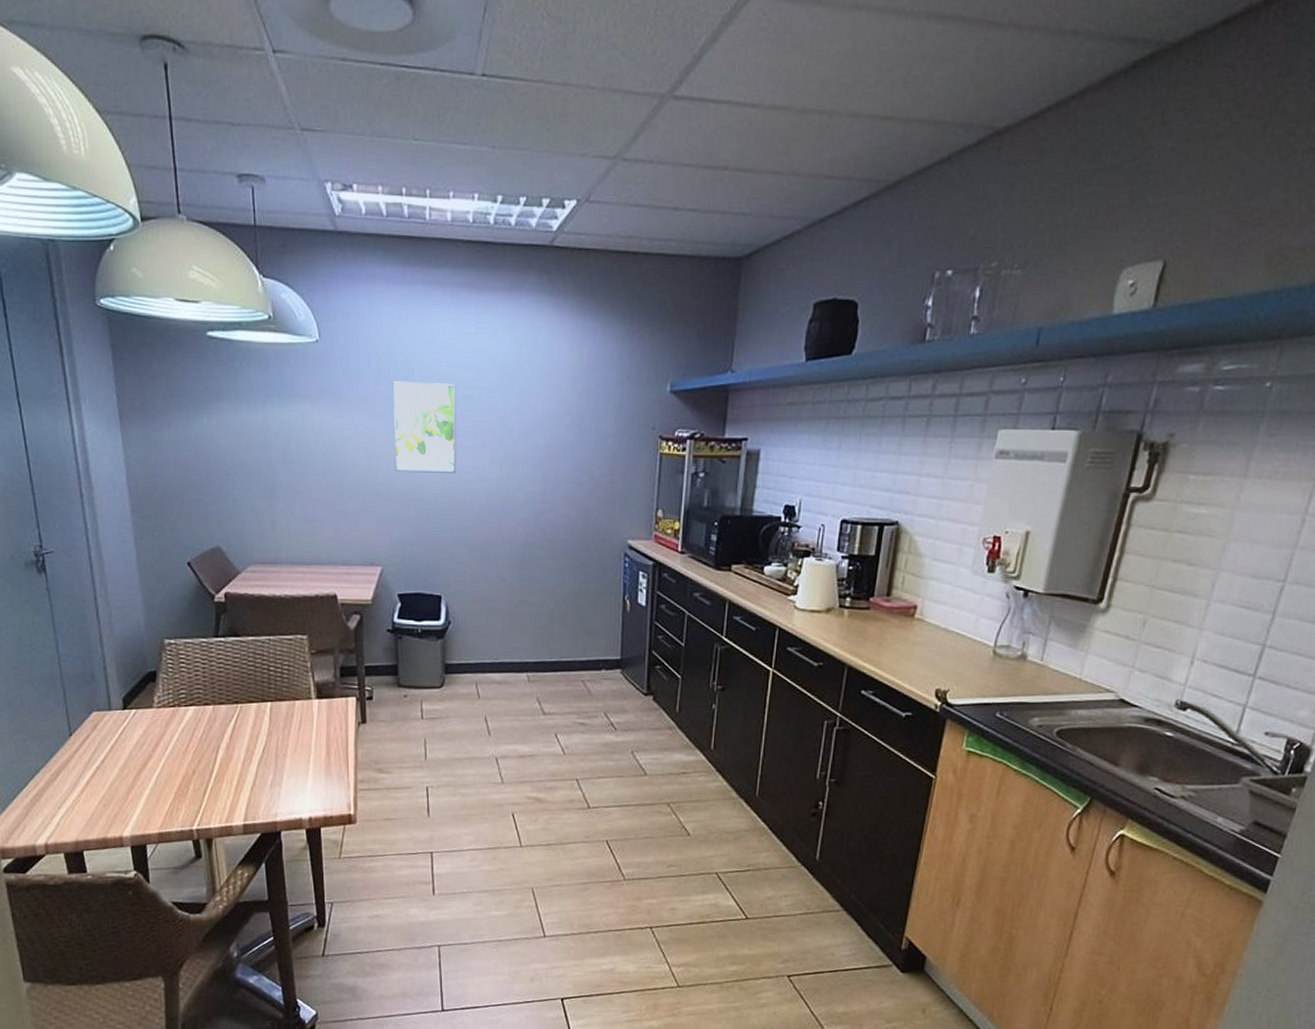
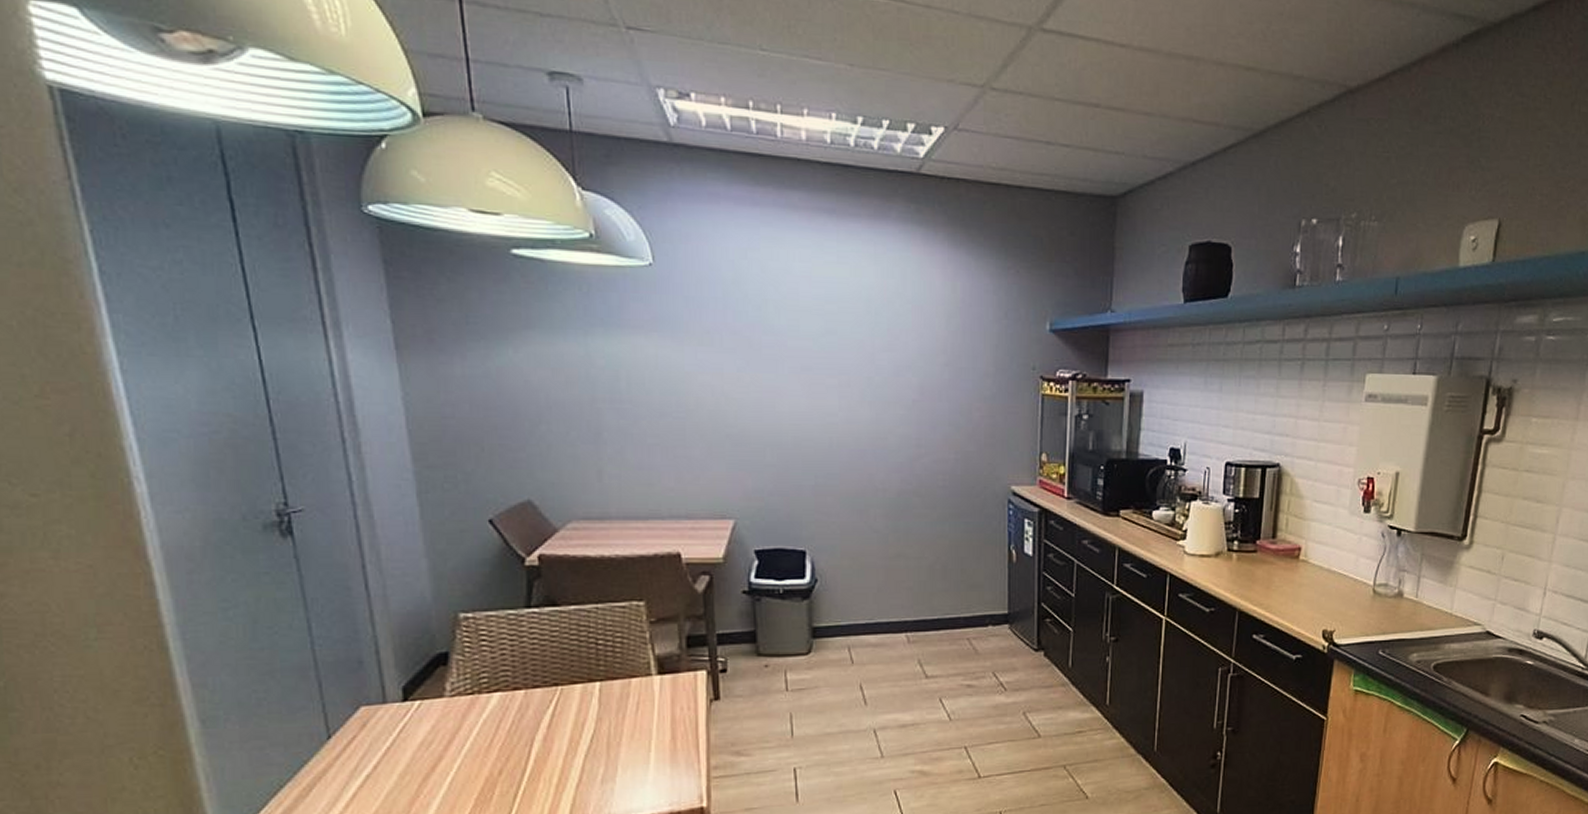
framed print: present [393,381,457,473] -> none [744,312,820,415]

